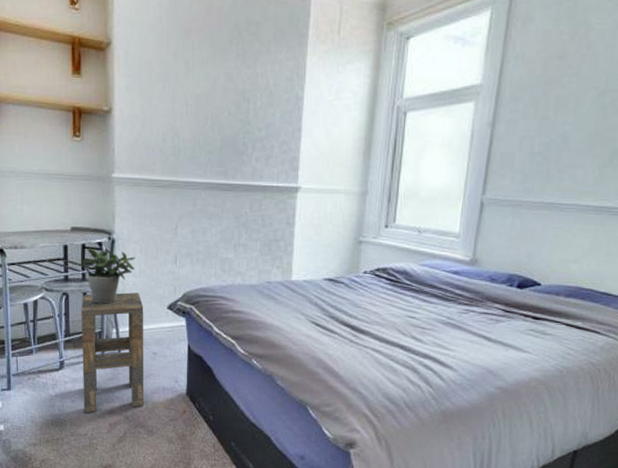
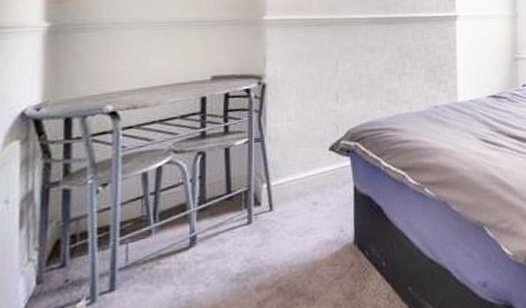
potted plant: present [81,248,135,304] -> none [223,95,291,158]
side table: present [81,292,144,414] -> none [222,138,303,297]

